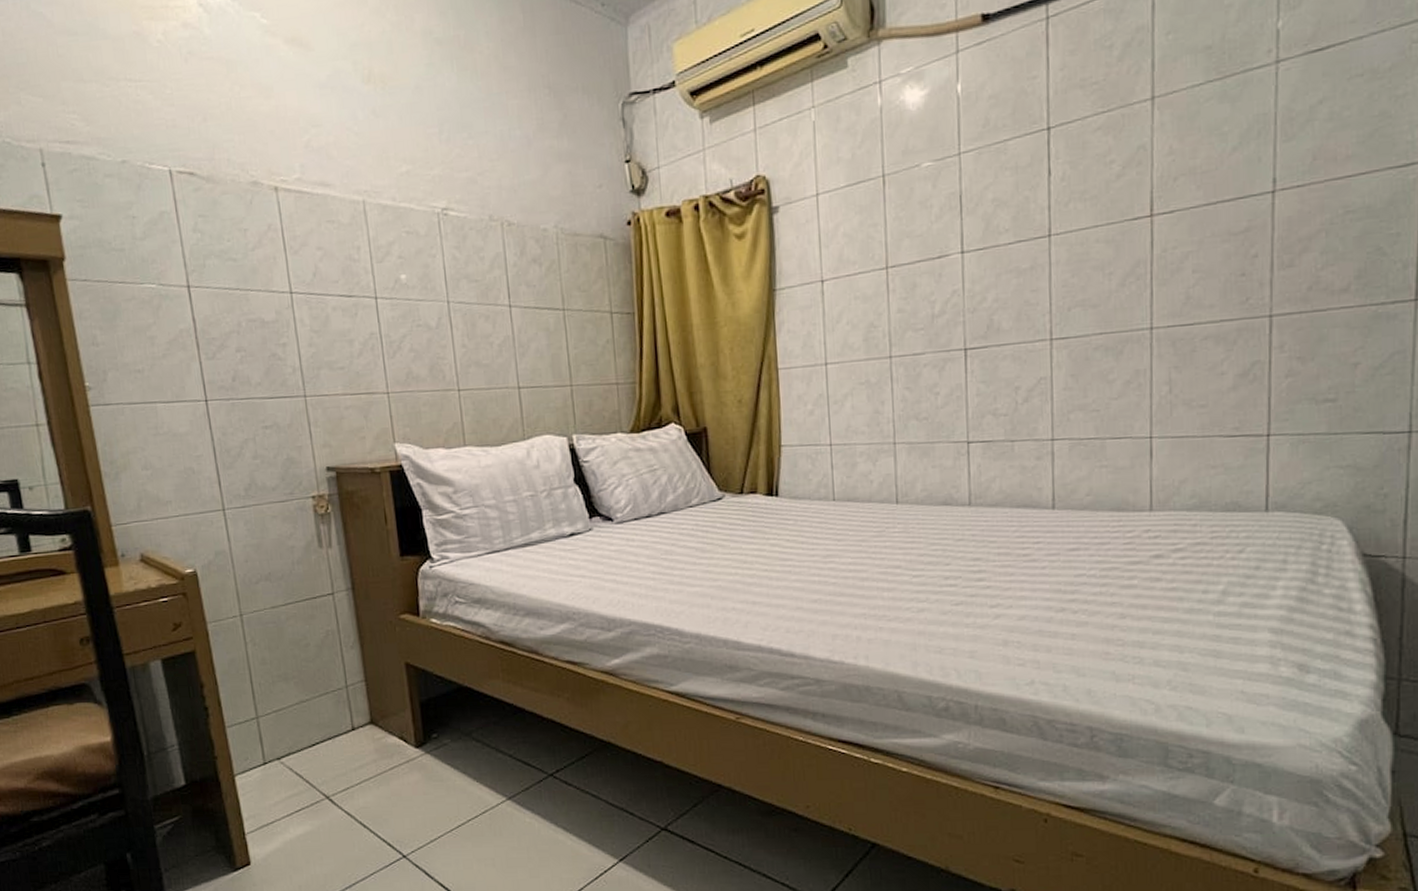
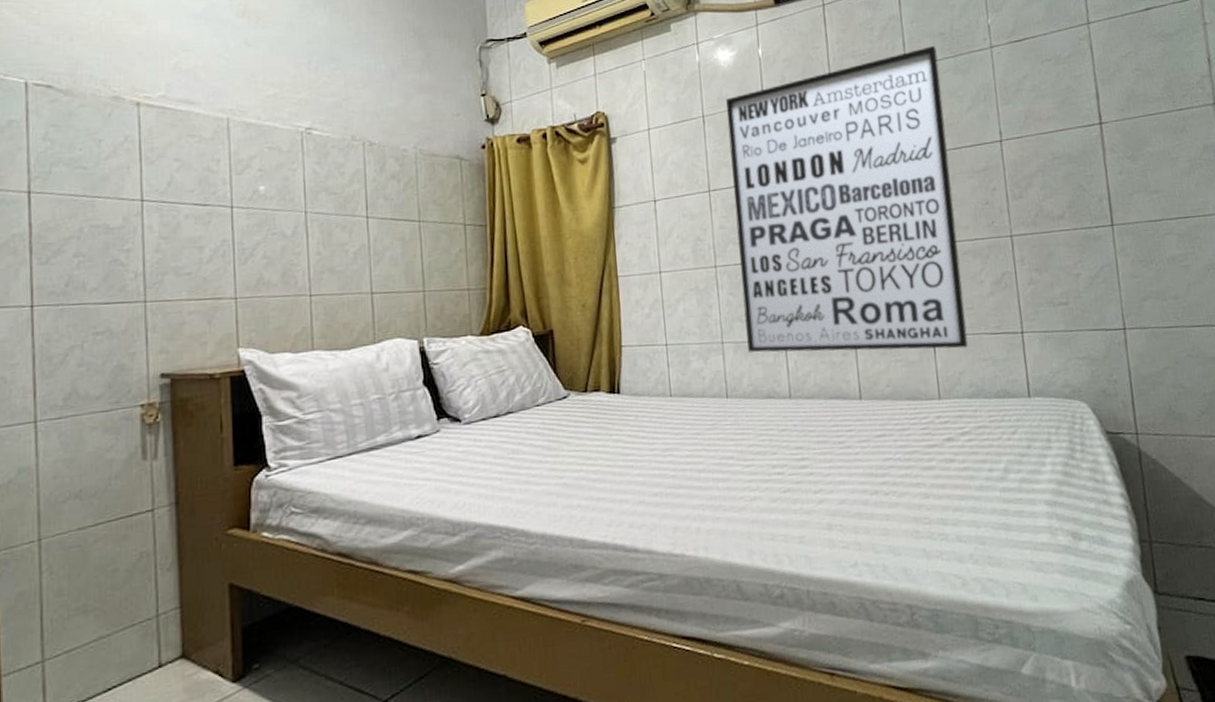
wall art: none [912,64,1200,455] -> present [726,45,969,353]

